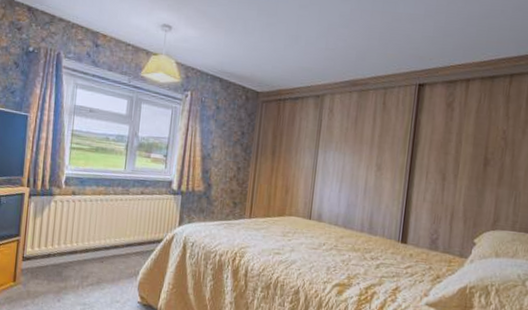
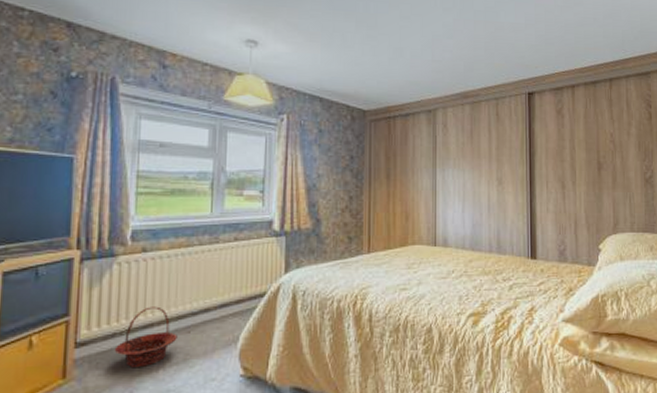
basket: none [48,237,94,283] -> present [114,306,177,367]

